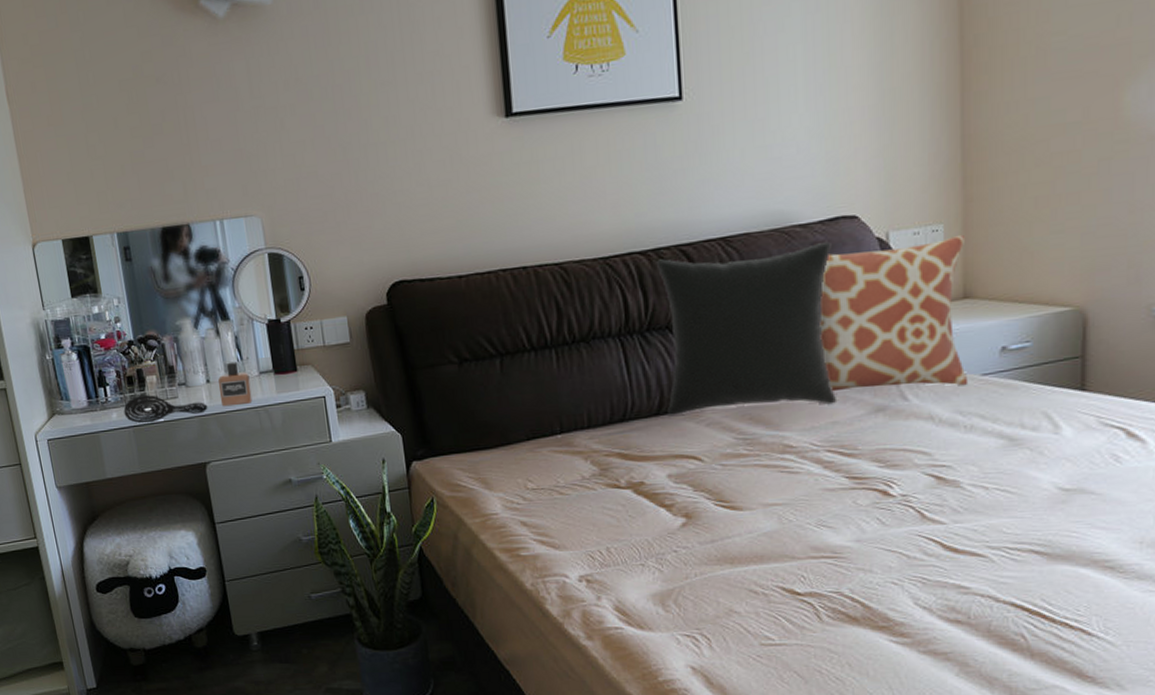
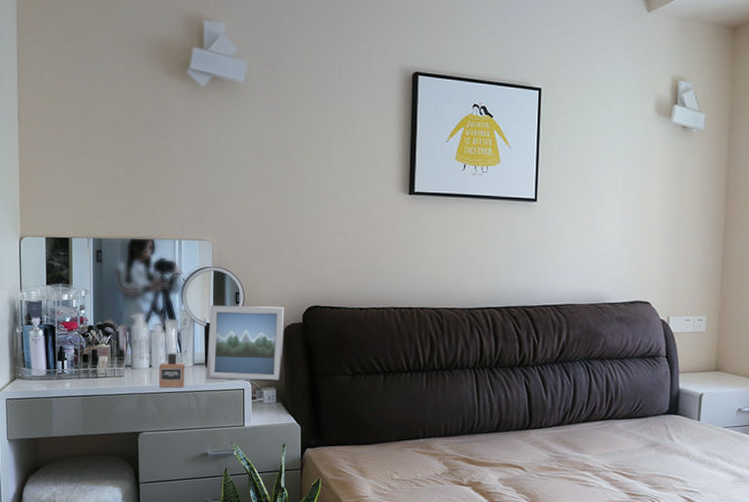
hairbrush: present [123,395,208,424] -> none [76,371,147,395]
picture frame: none [269,286,370,390] -> present [206,305,285,382]
pillow: present [657,241,836,415] -> none [504,315,630,436]
pillow: present [819,234,969,392] -> none [616,325,720,434]

